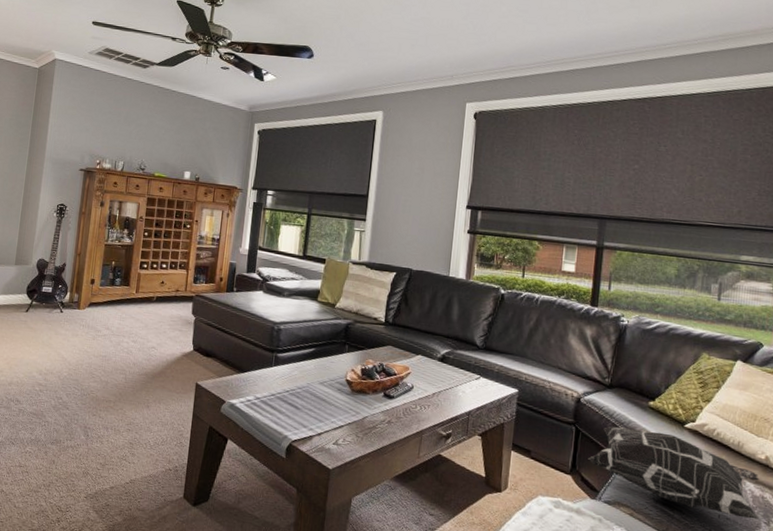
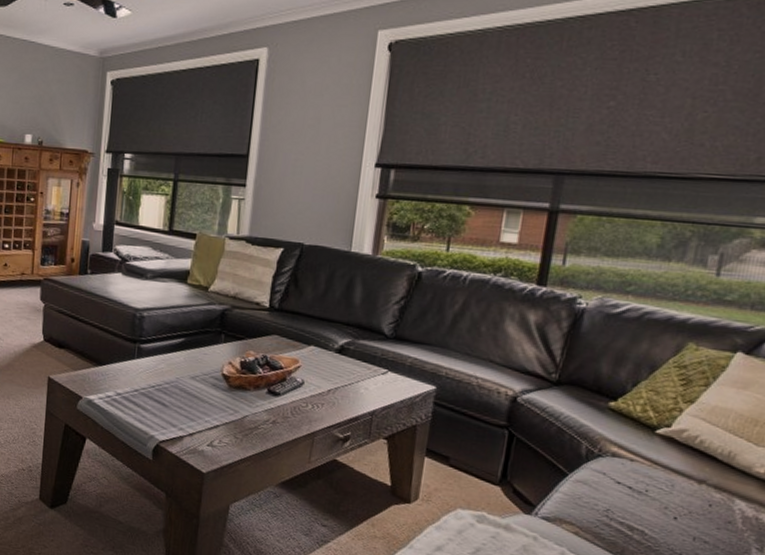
decorative pillow: present [588,426,759,520] -> none [523,430,754,545]

